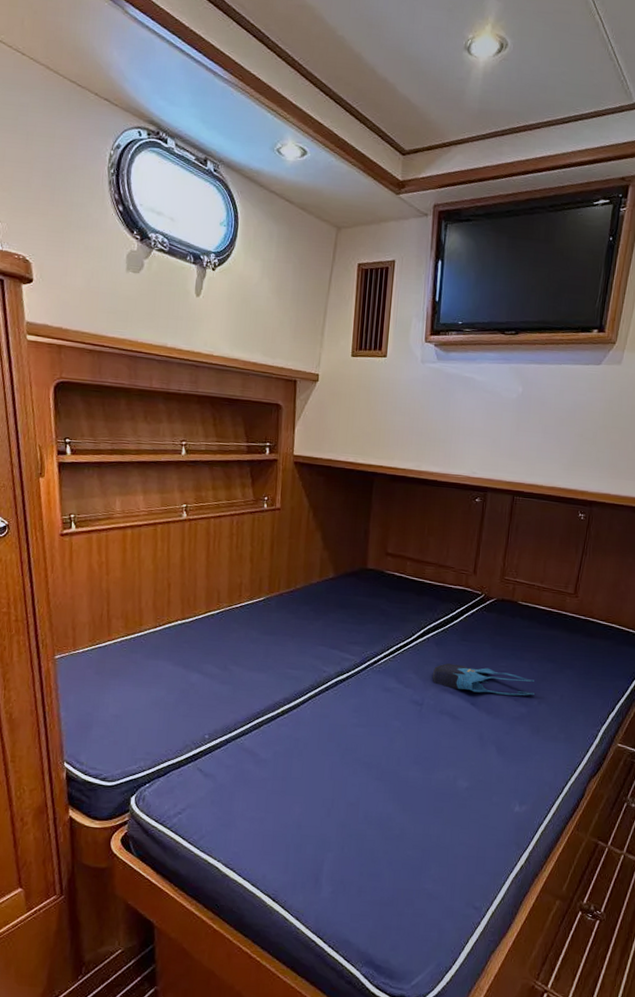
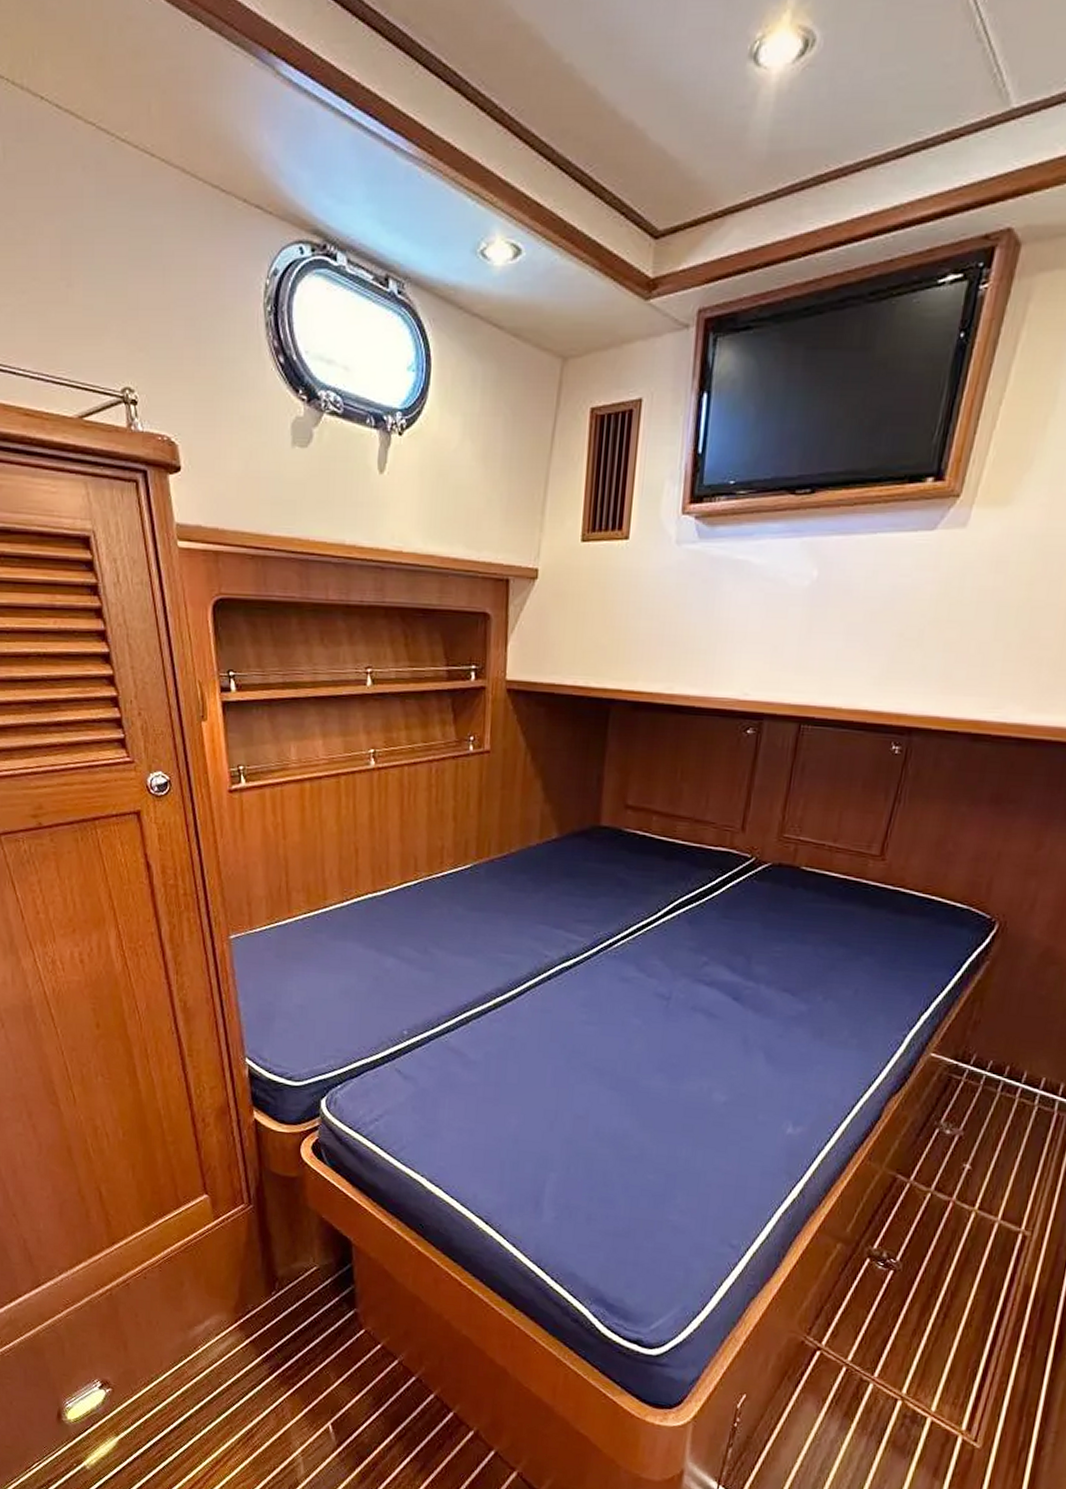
tote bag: present [432,663,535,696] -> none [683,947,819,989]

